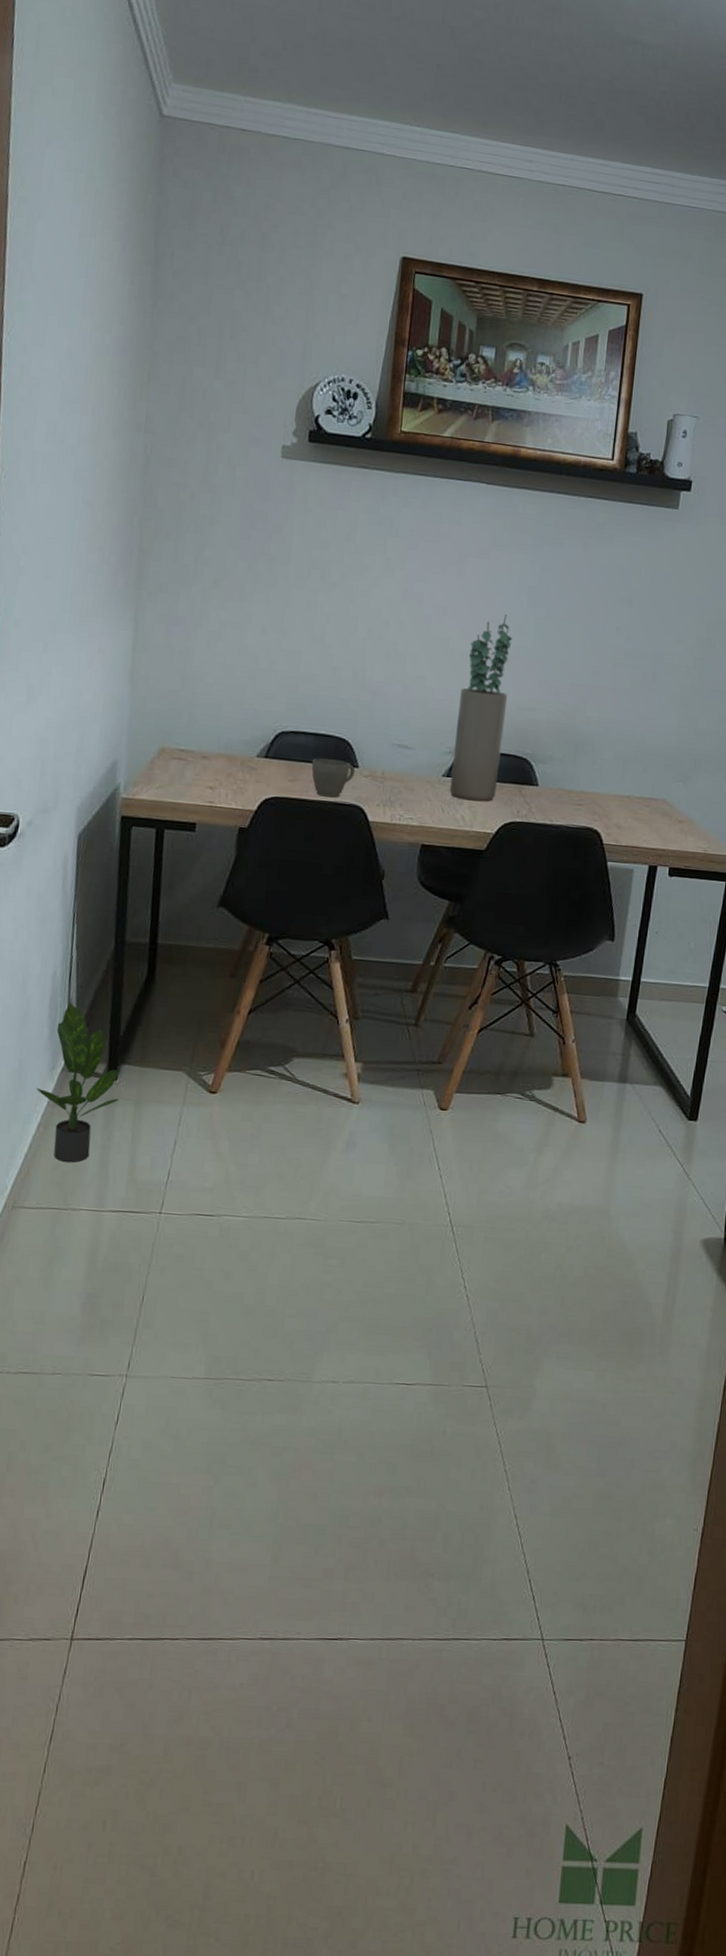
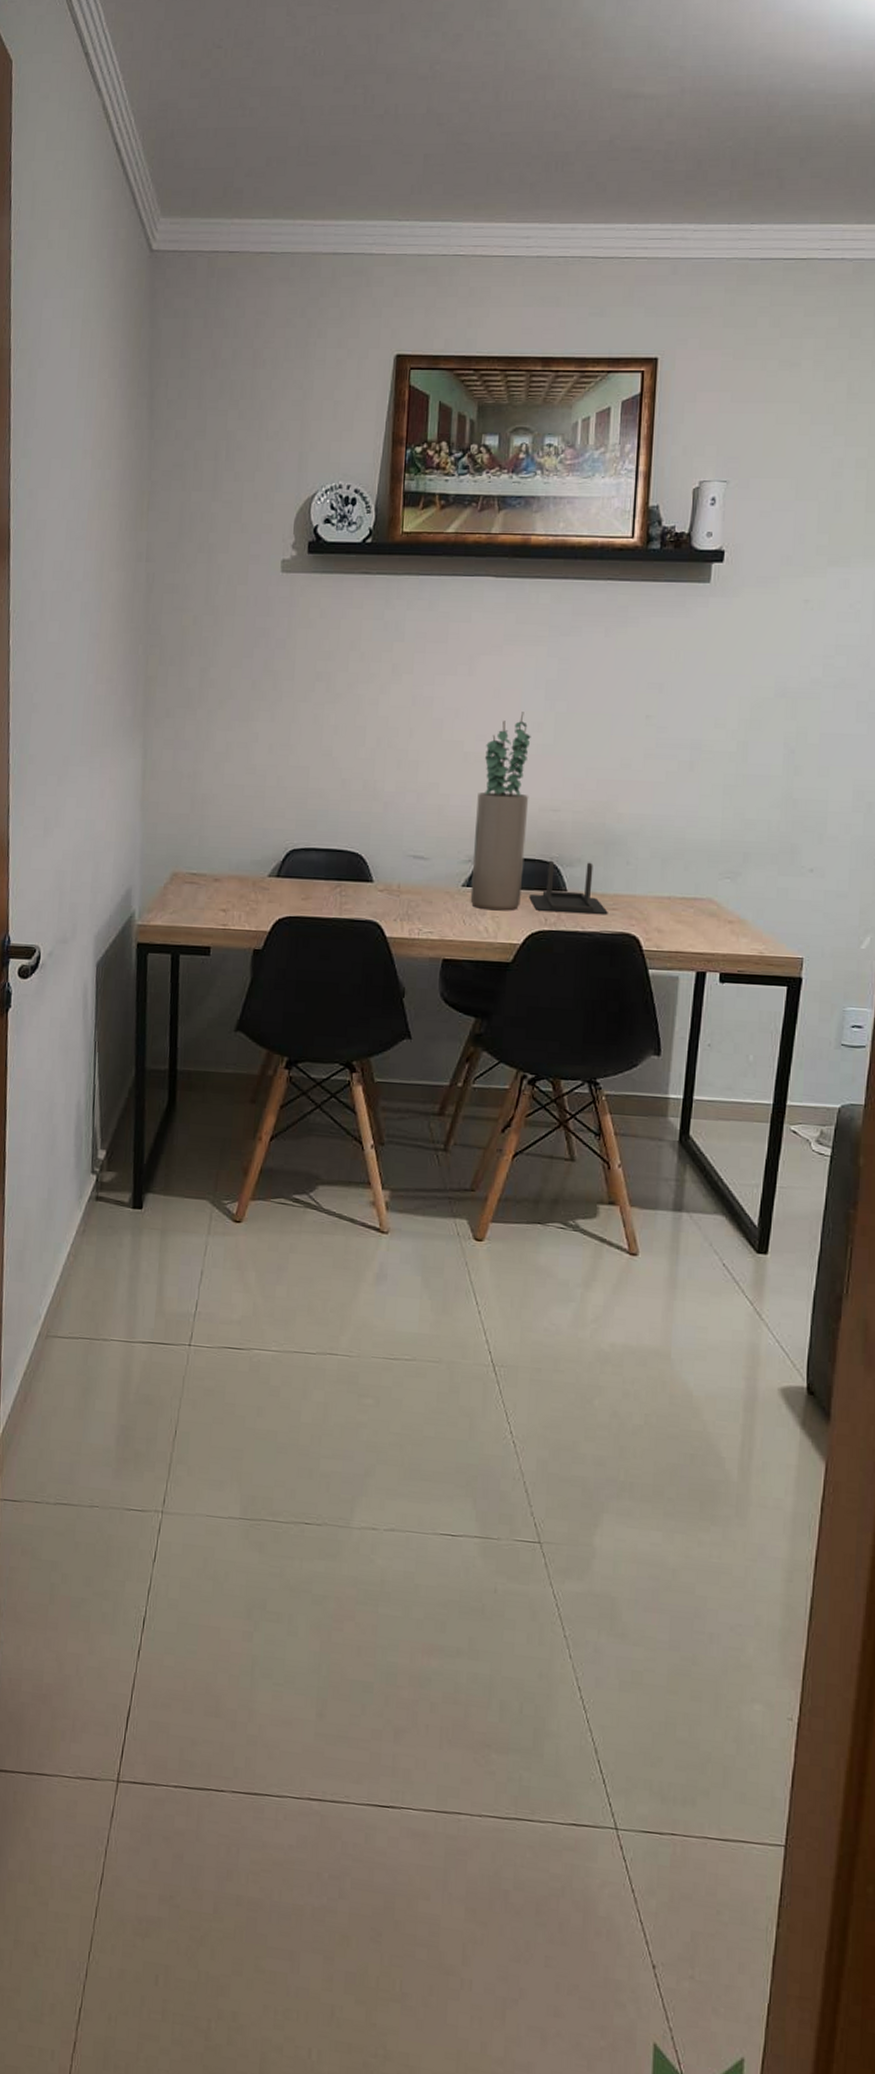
potted plant: present [36,1002,119,1162] -> none [65,1131,145,1292]
cup: present [311,758,356,798] -> none [324,874,370,914]
napkin holder: none [504,756,574,809] -> present [529,860,608,914]

